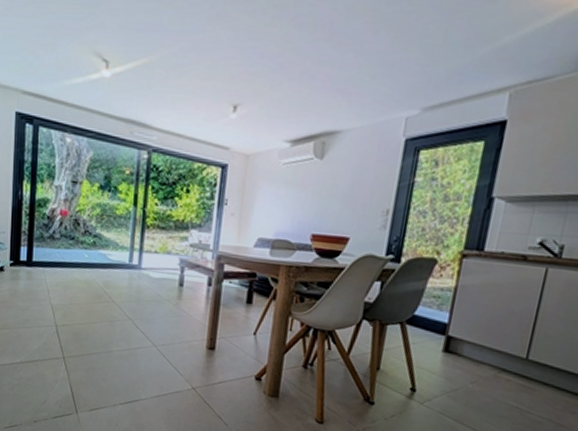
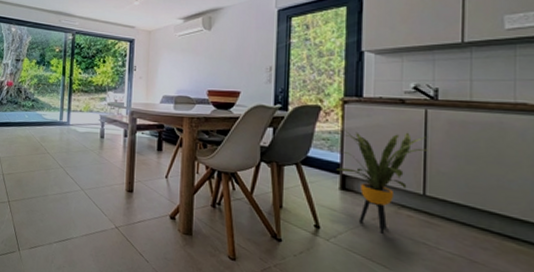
house plant: none [437,276,541,398] -> present [323,121,428,234]

